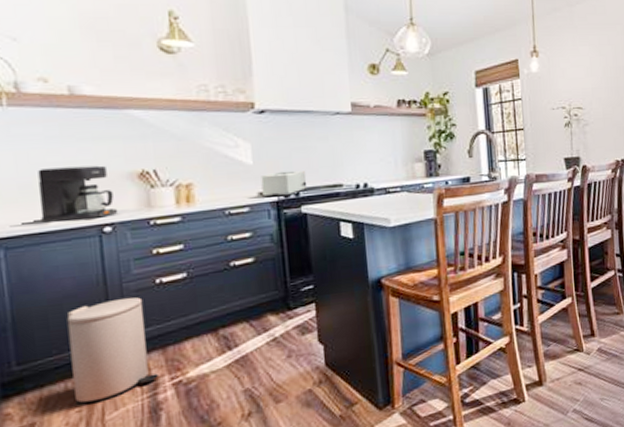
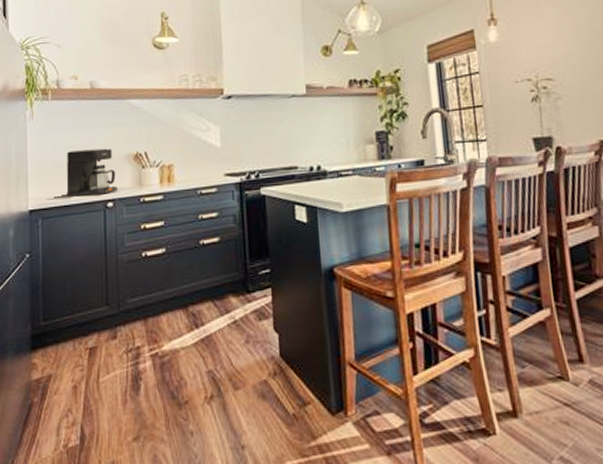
pedal bin: present [66,297,158,405] -> none [78,267,140,365]
toaster: present [261,170,307,198] -> none [227,152,266,179]

